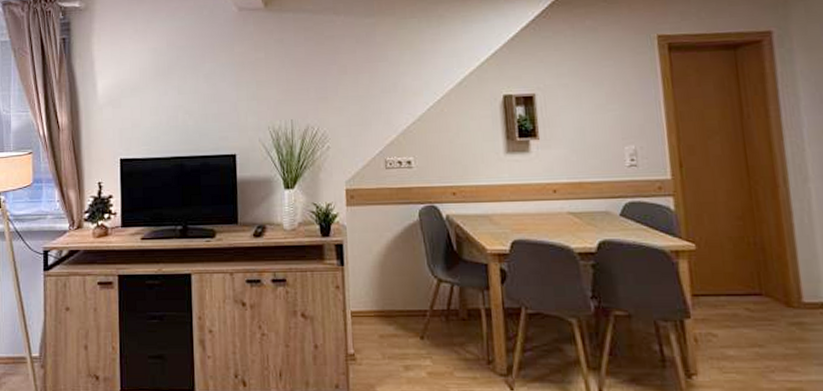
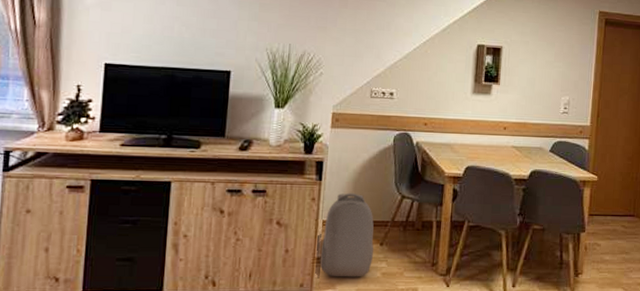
backpack: none [353,278,415,378] -> present [319,192,374,277]

